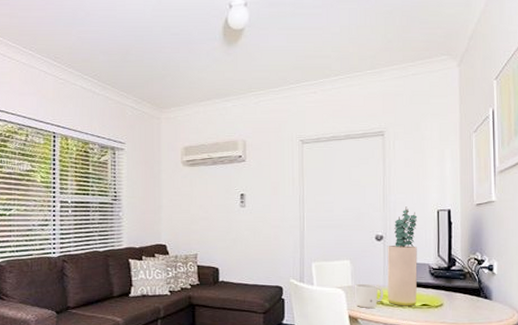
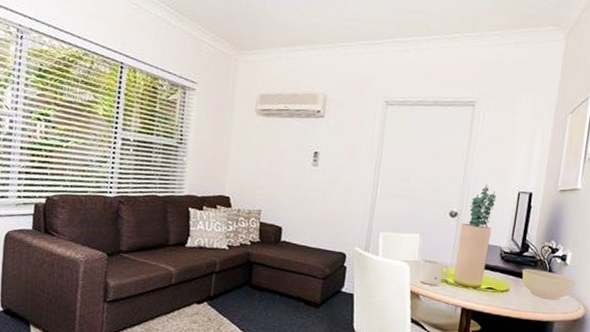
bowl: none [452,282,506,310] -> present [521,268,576,301]

